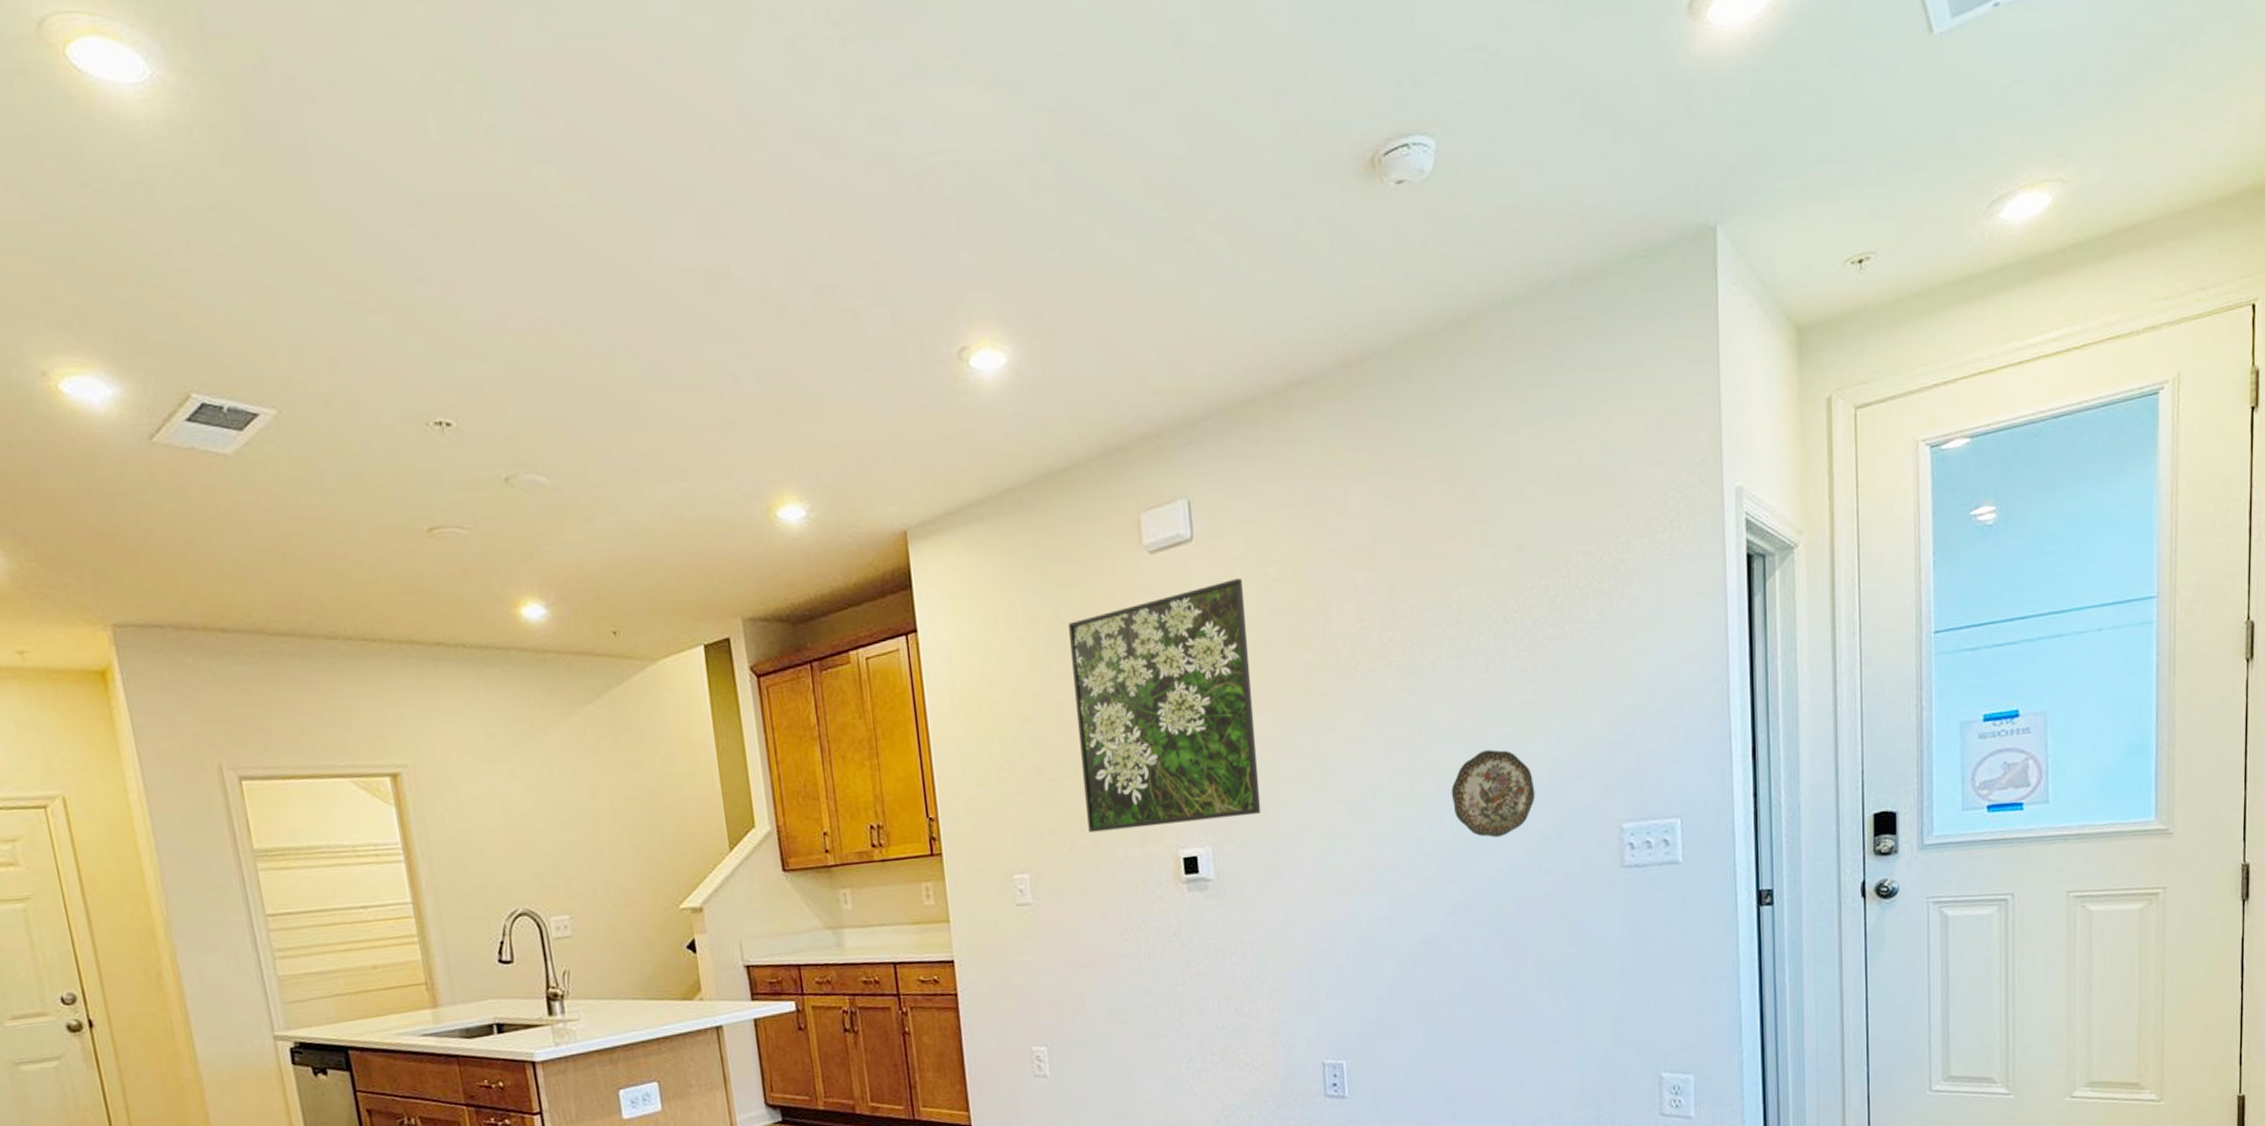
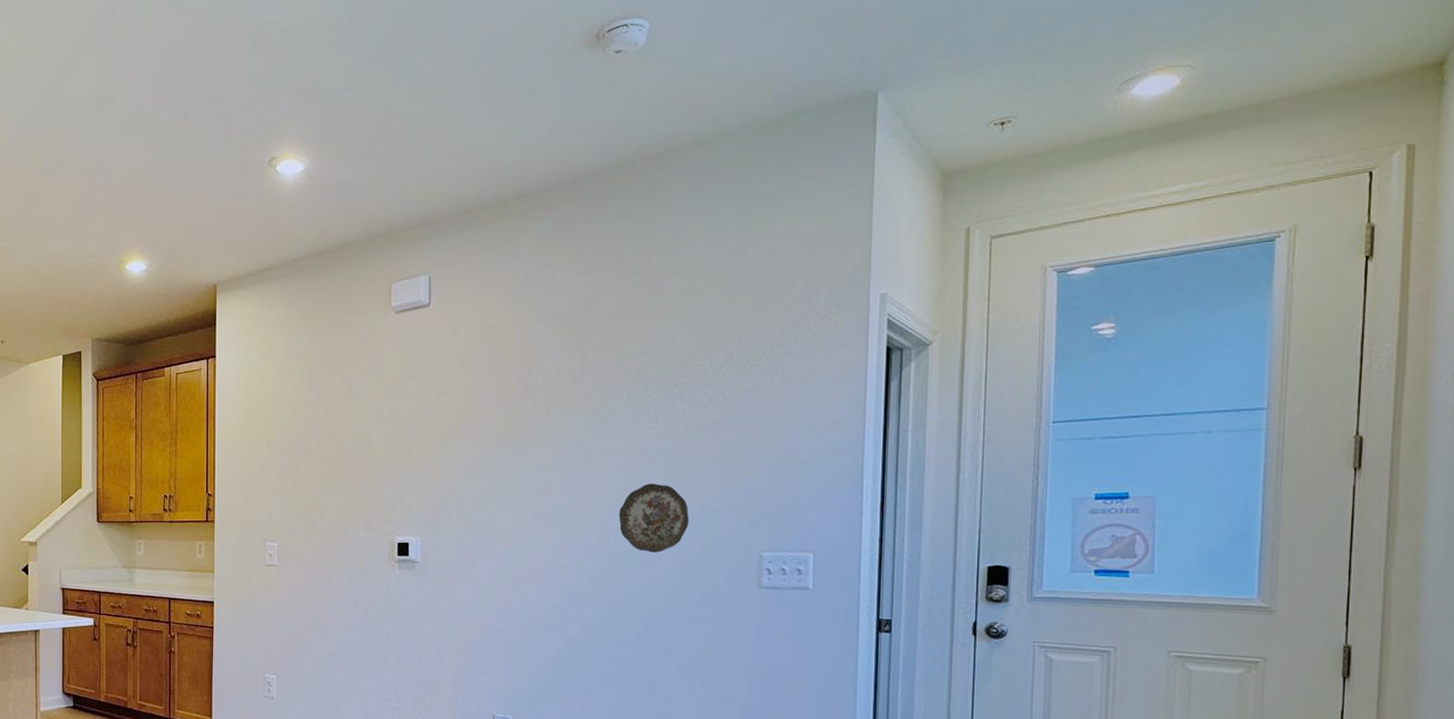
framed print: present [1068,577,1262,833] -> none [327,336,465,517]

